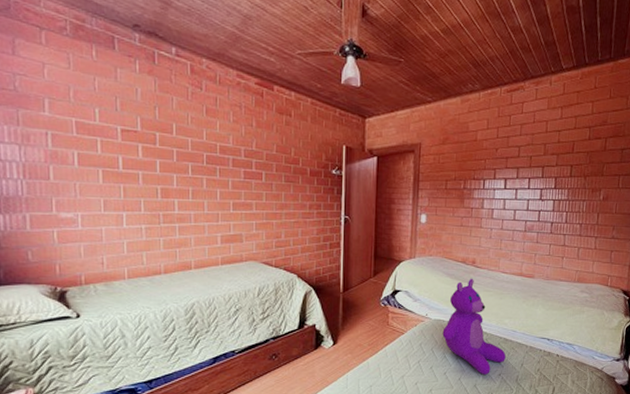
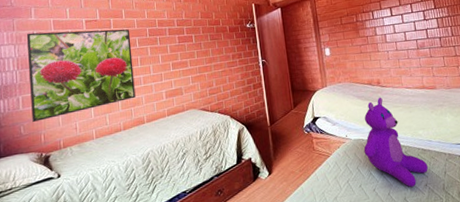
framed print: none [38,132,183,248] -> present [27,29,136,122]

